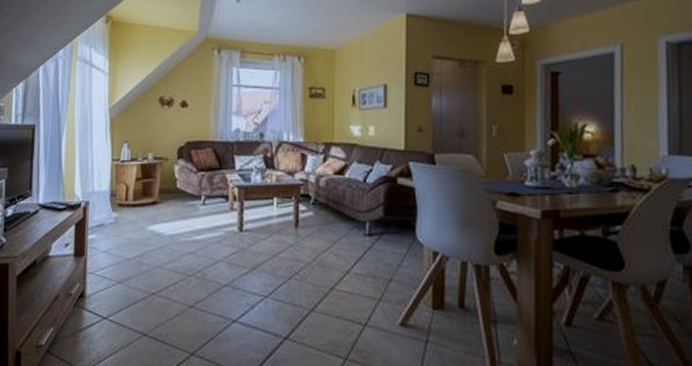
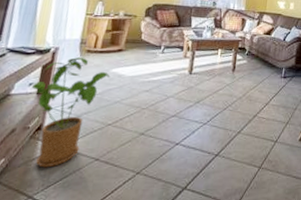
house plant: none [68,212,147,341] -> present [31,56,110,168]

